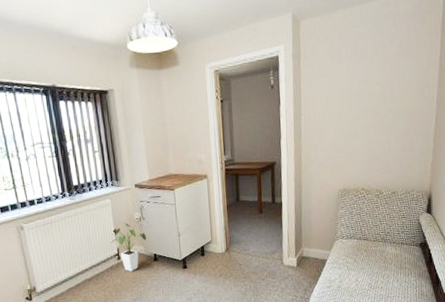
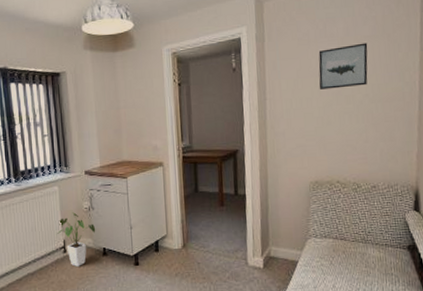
wall art: none [349,60,394,105] -> present [318,43,368,90]

